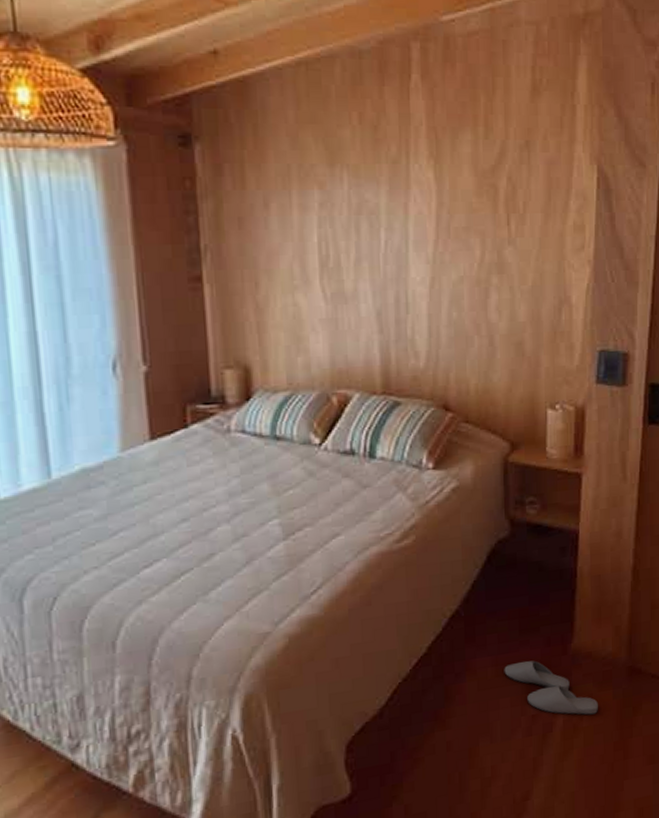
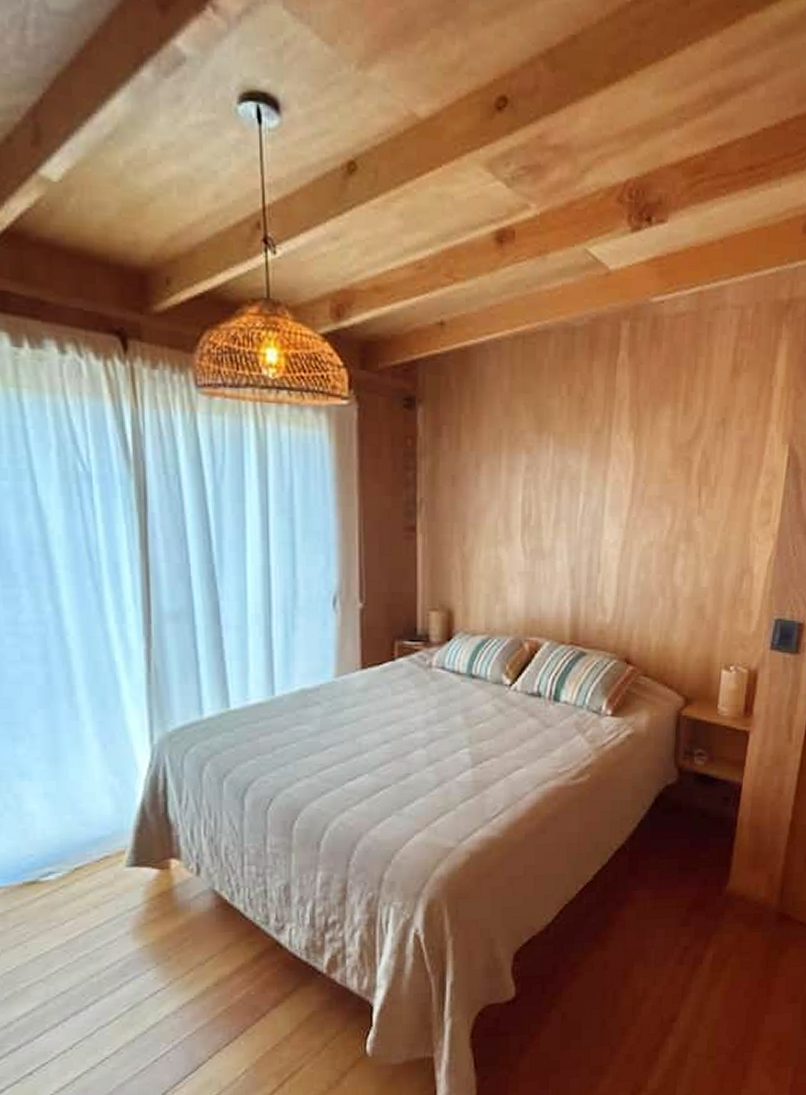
slippers: present [504,660,598,715] -> none [662,897,747,952]

